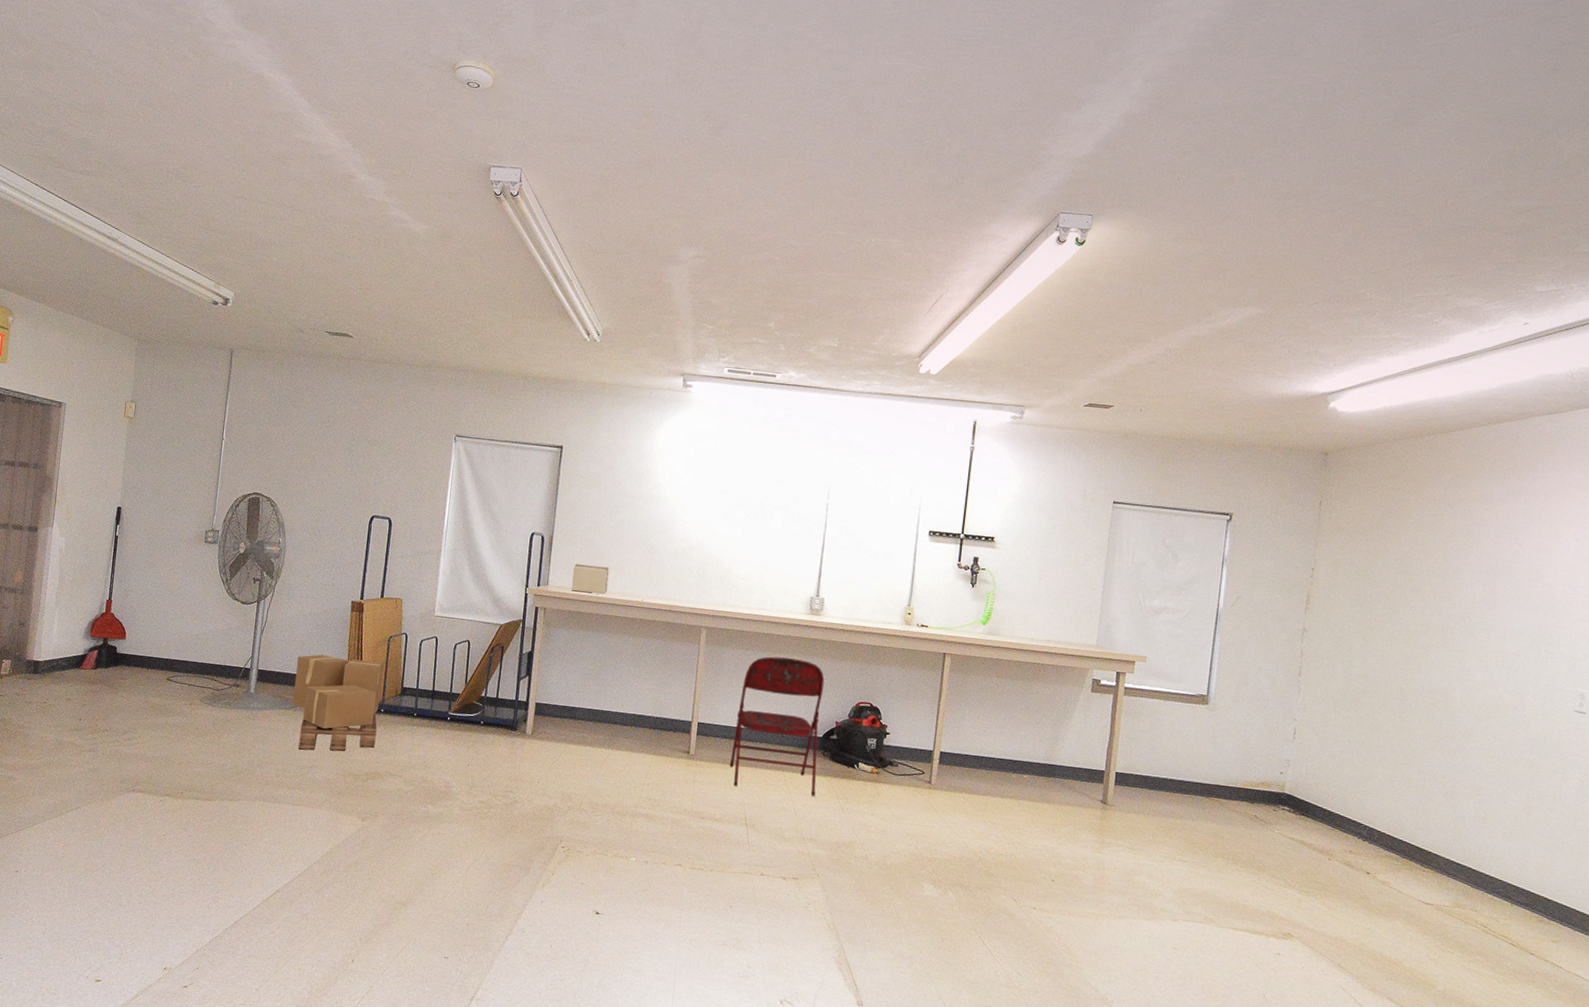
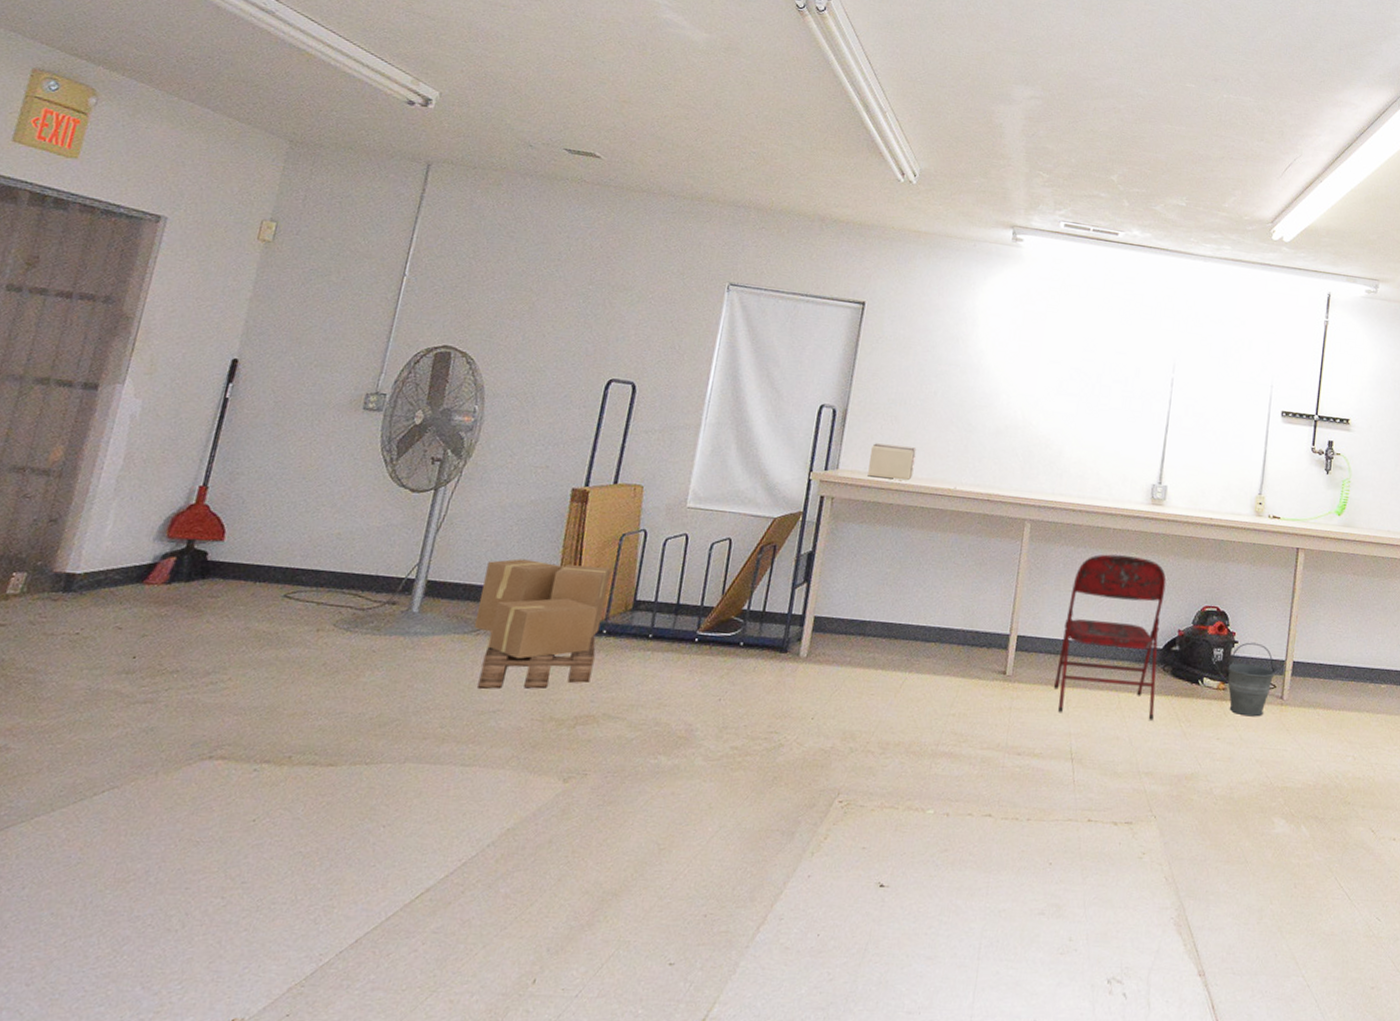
bucket: none [878,734,925,798] -> present [1225,642,1277,717]

